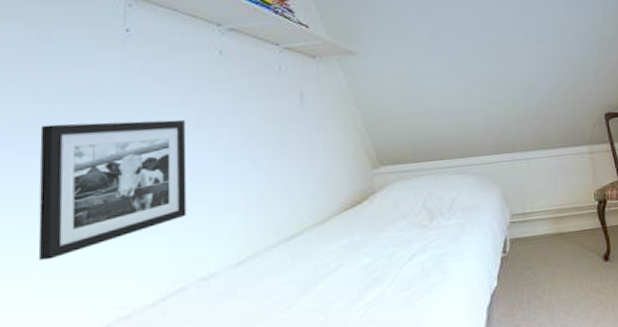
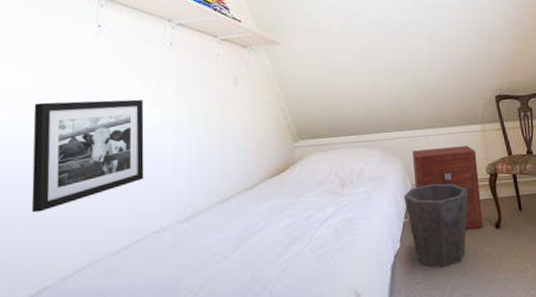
waste bin: none [502,212,574,307] -> present [404,183,468,268]
nightstand: none [512,169,591,263] -> present [413,145,484,229]

